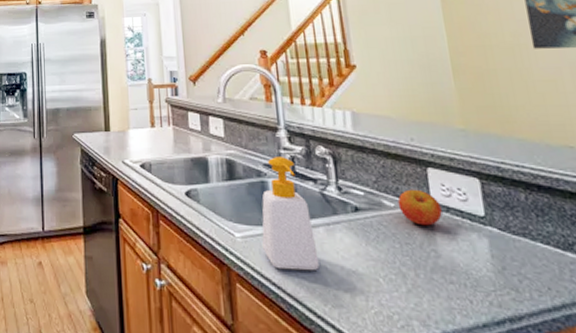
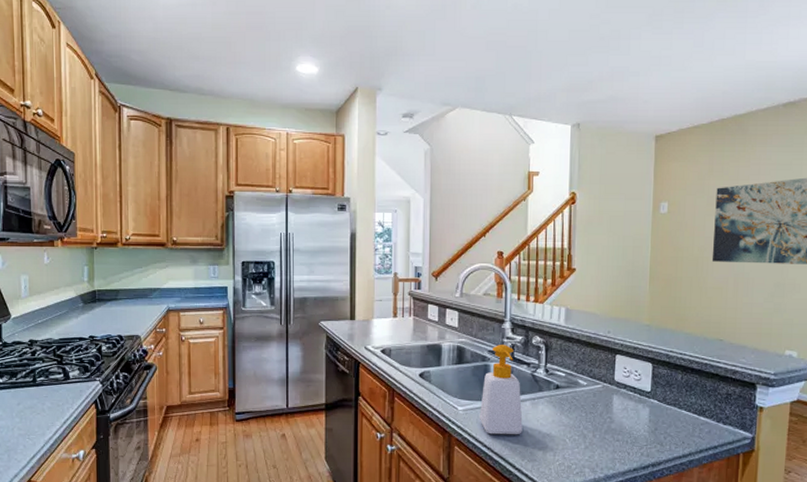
apple: present [397,189,442,226] -> none [589,371,621,399]

